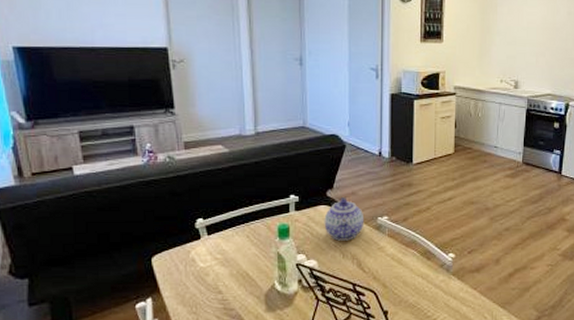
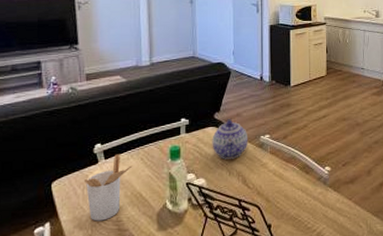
utensil holder: none [187,230,238,299] -> present [85,154,133,221]

